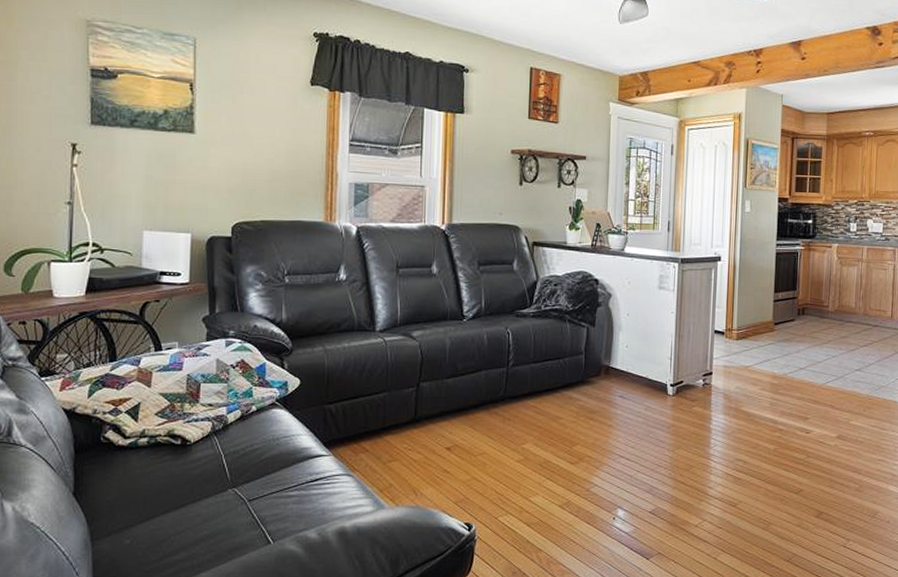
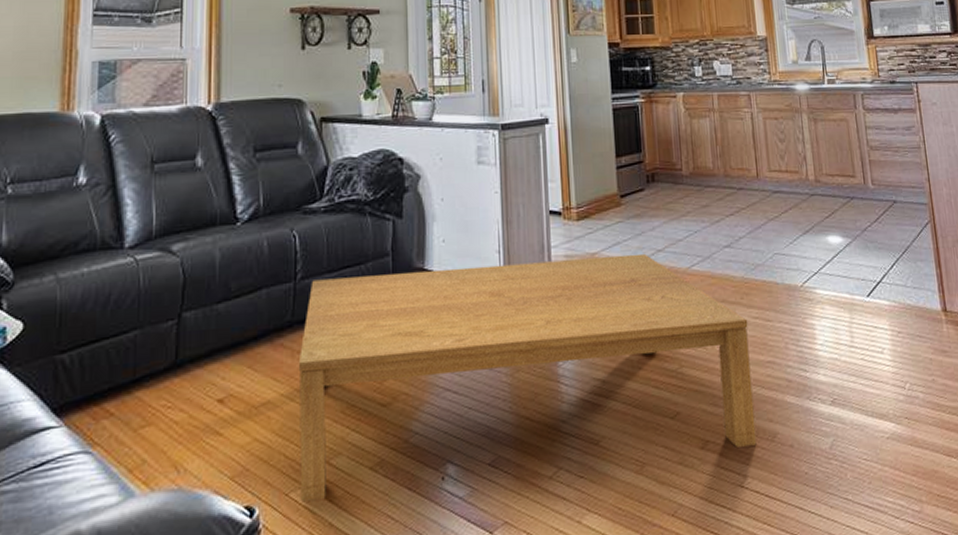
coffee table: none [506,367,867,524] -> present [298,253,757,501]

